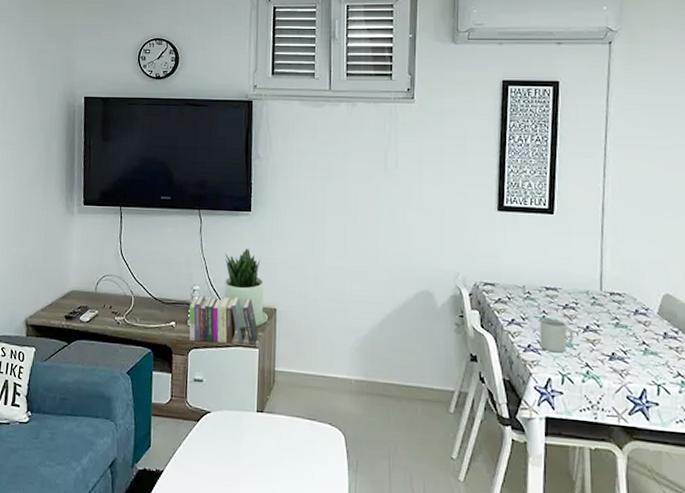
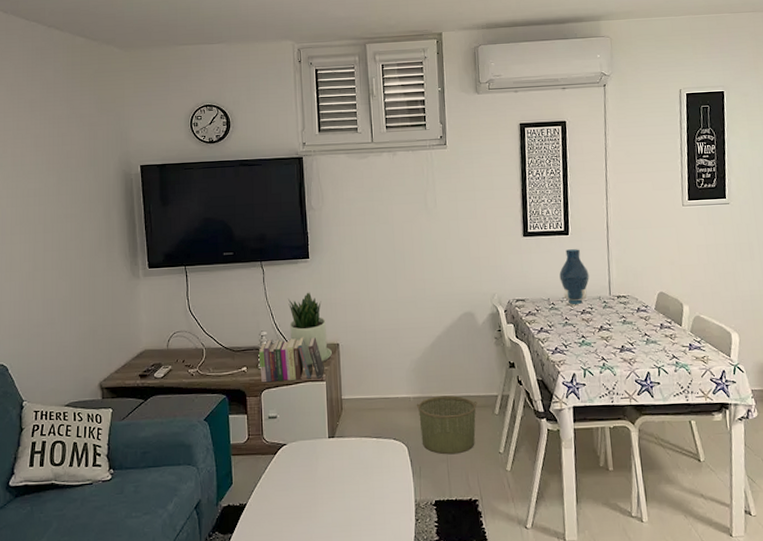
basket: none [357,382,429,452] -> present [416,395,477,455]
vase: none [539,231,576,297] -> present [559,249,589,304]
mug: present [539,318,574,353] -> none [563,323,591,352]

